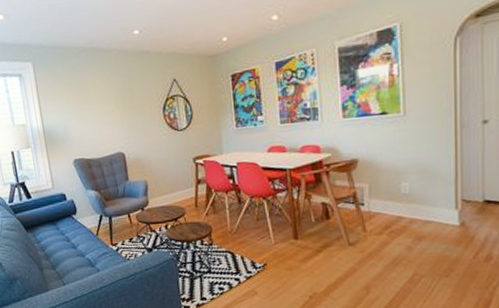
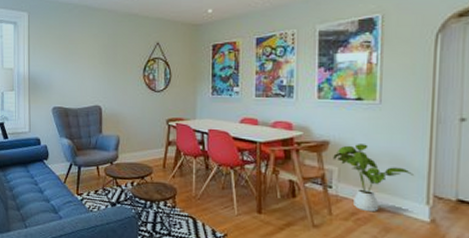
house plant: none [363,158,441,224] -> present [333,144,413,212]

